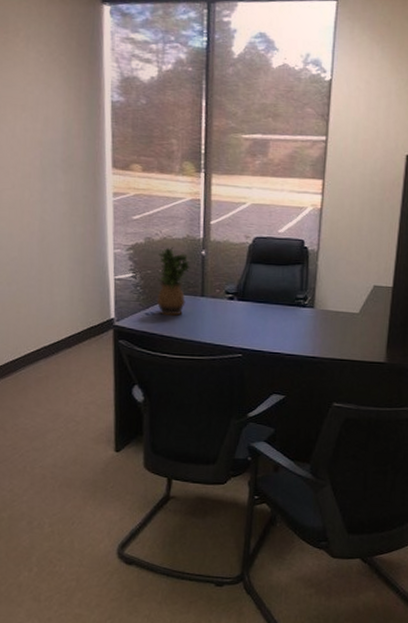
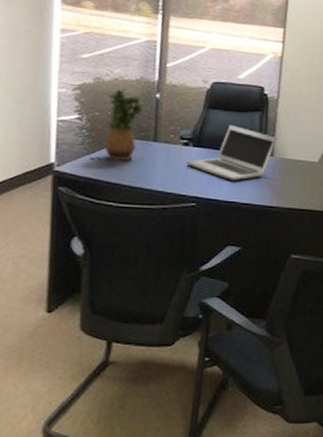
laptop: none [232,279,318,333] -> present [186,125,277,181]

